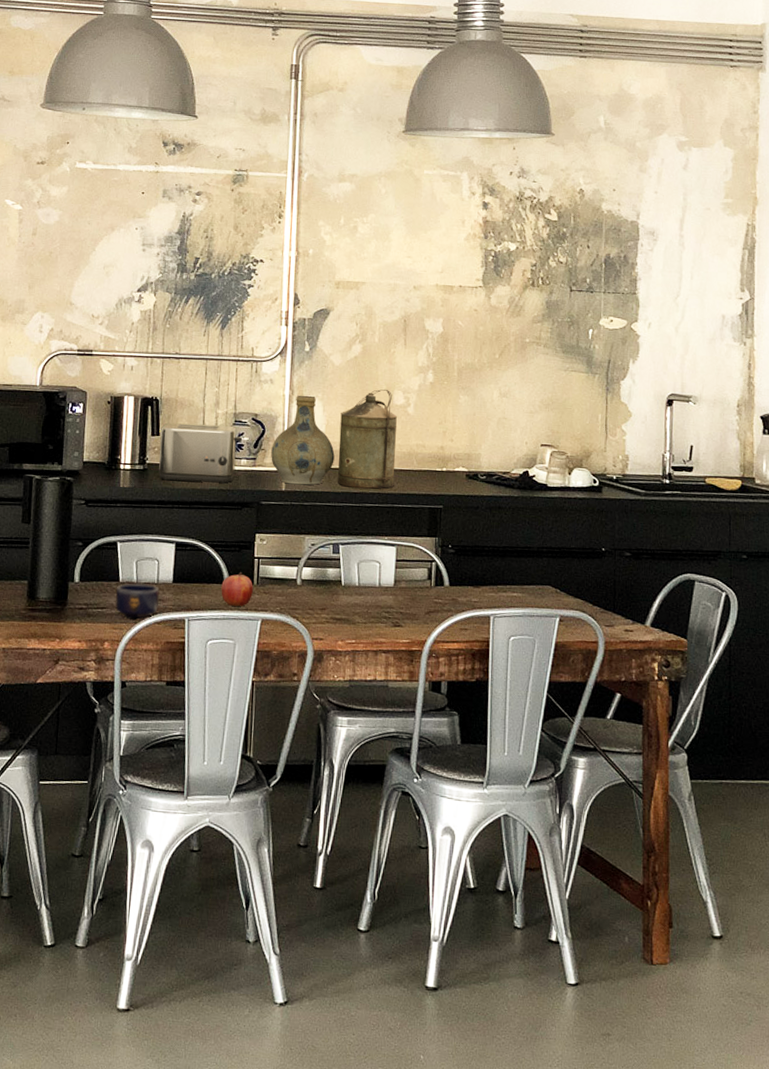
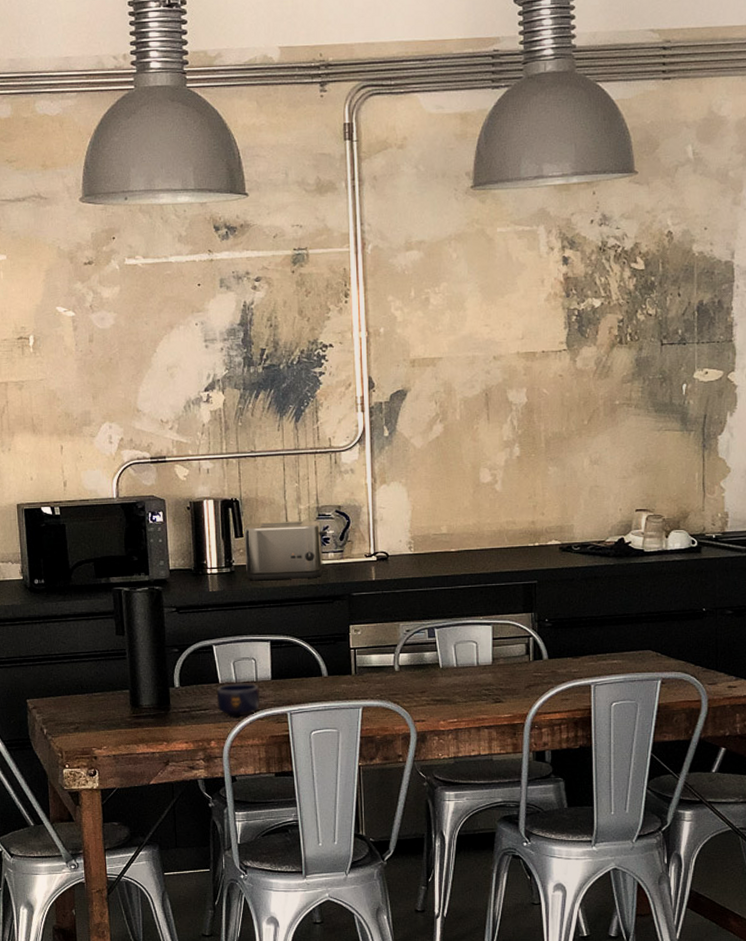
fruit: present [221,572,253,607] -> none [320,664,352,697]
ceramic jug: present [271,395,335,486] -> none [358,482,423,573]
canister: present [338,389,397,490] -> none [426,468,486,572]

